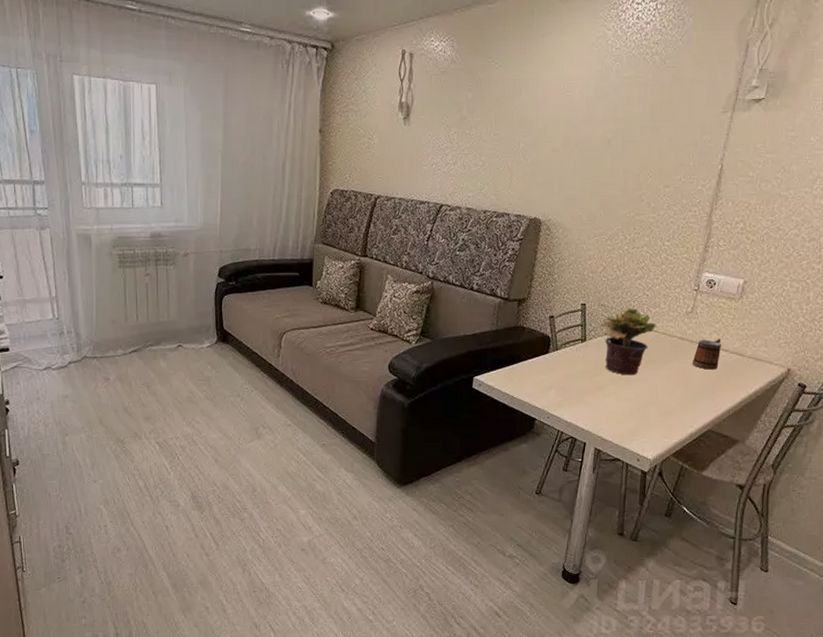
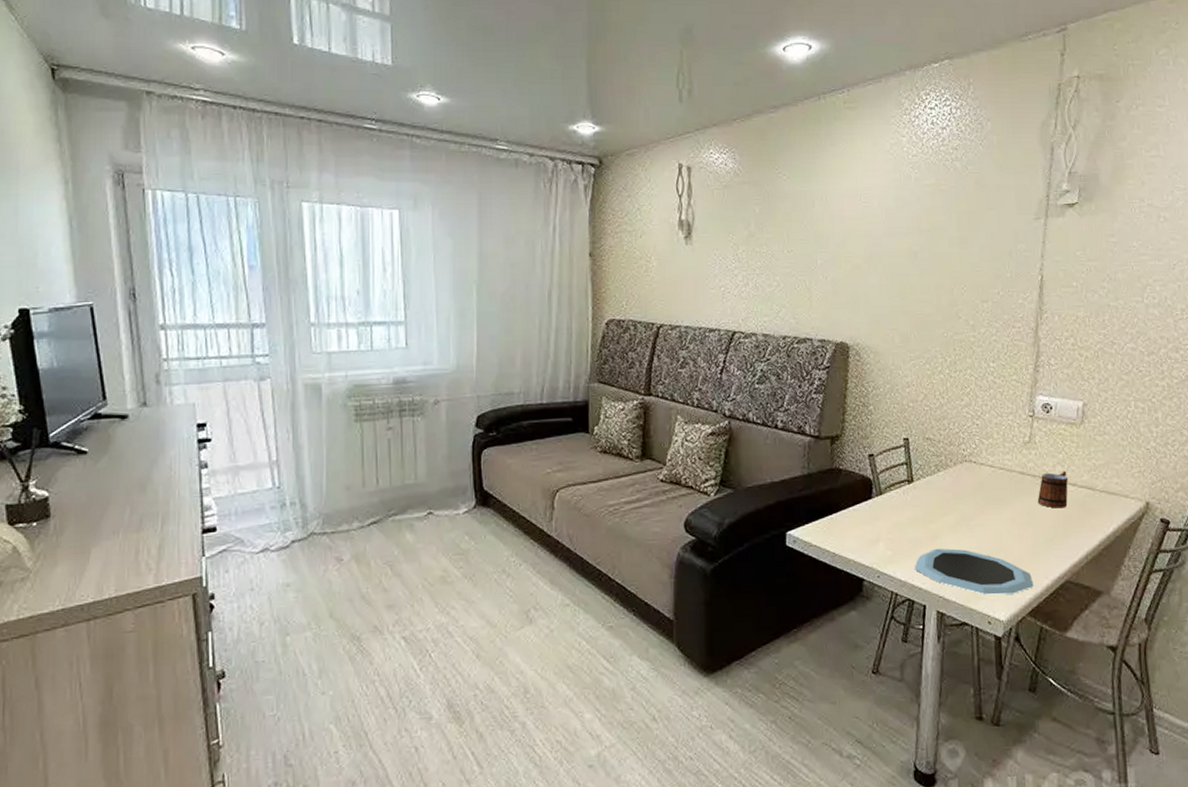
plate: none [579,397,680,438] -> present [914,548,1034,595]
potted plant: present [601,307,657,376] -> none [929,439,992,521]

